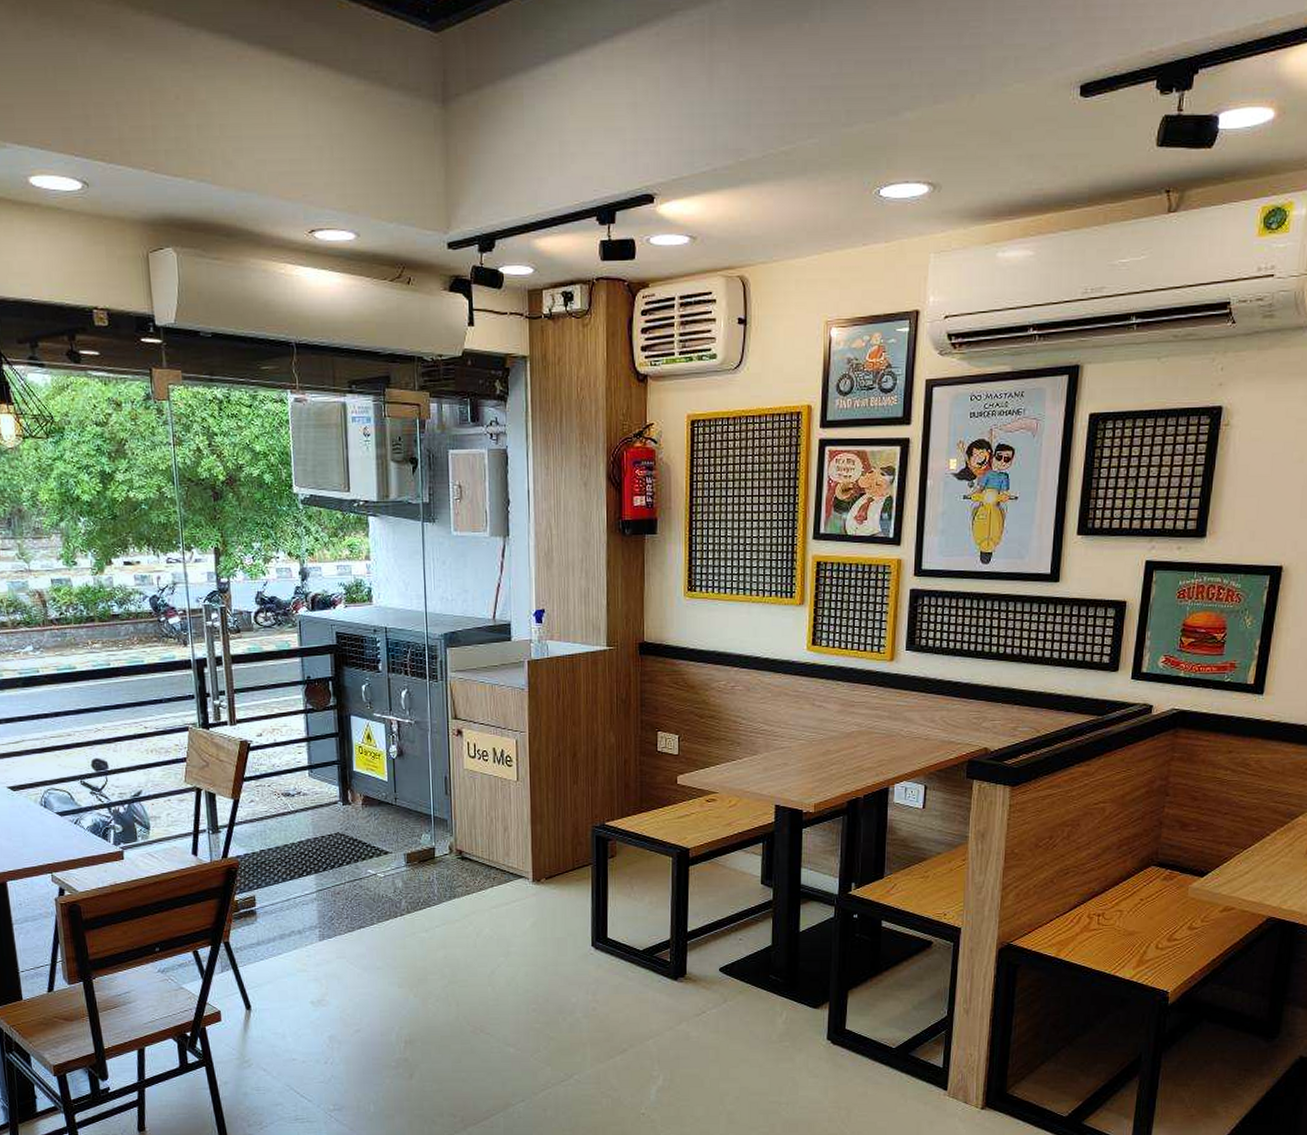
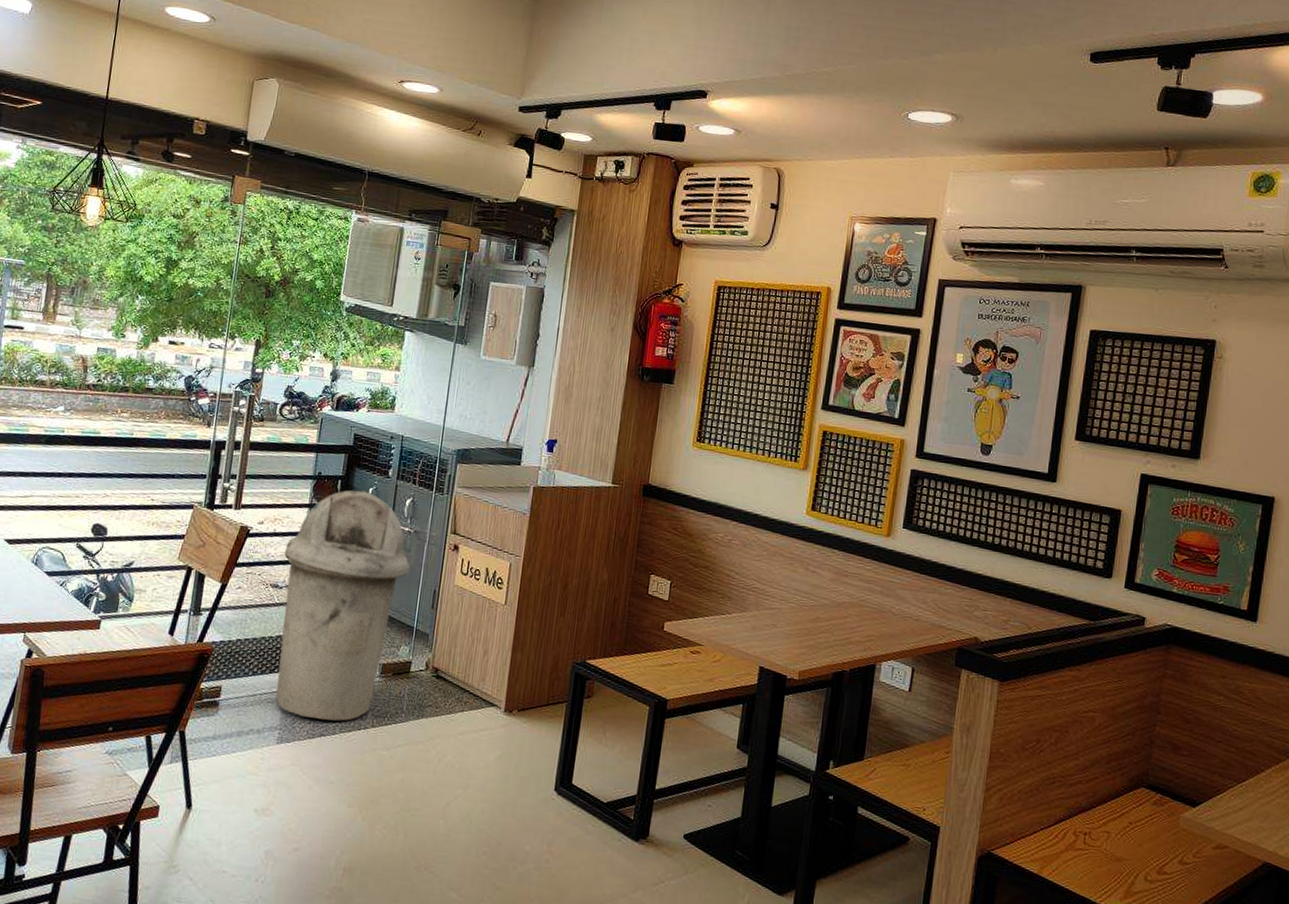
trash can: none [289,689,418,913] -> present [275,490,411,721]

